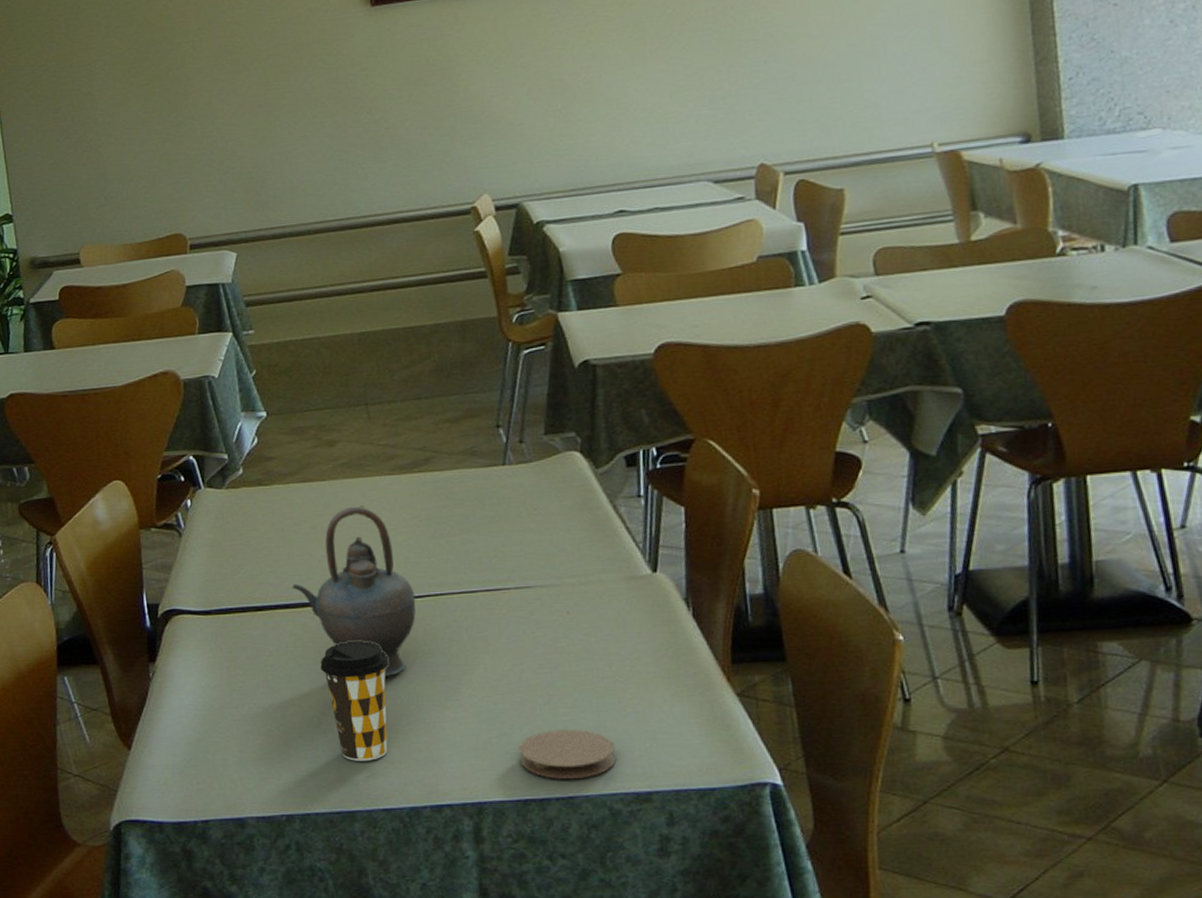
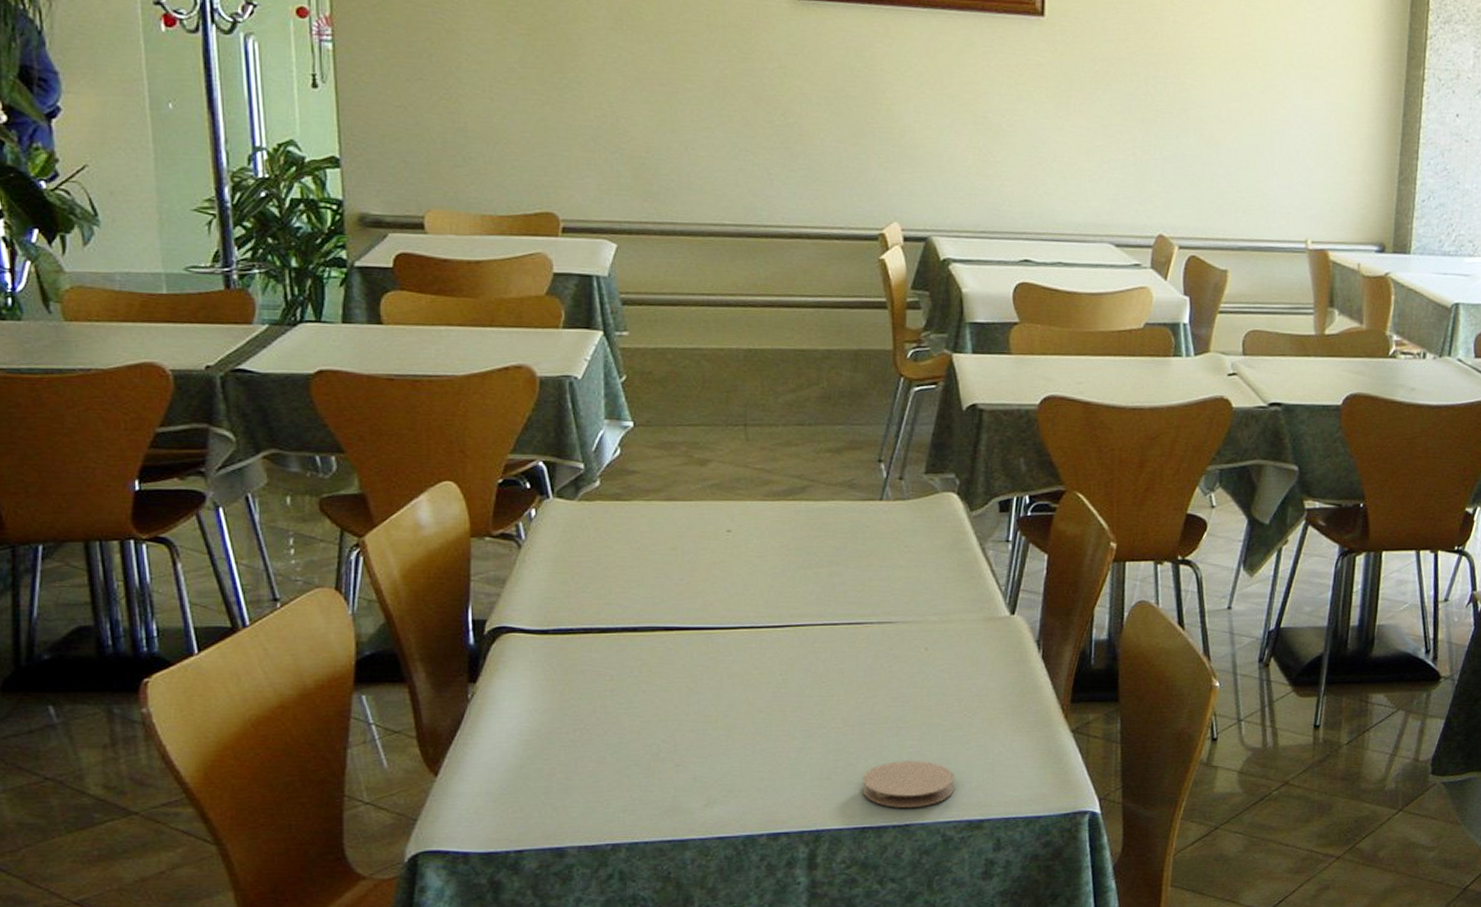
teapot: present [292,506,416,678] -> none [643,530,775,706]
coffee cup: present [320,641,389,761] -> none [666,669,740,790]

